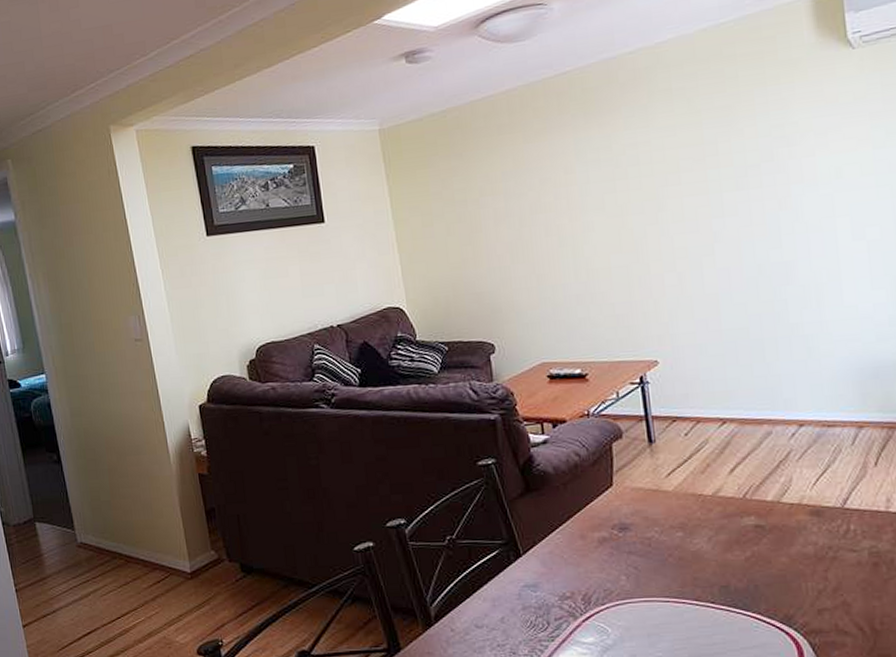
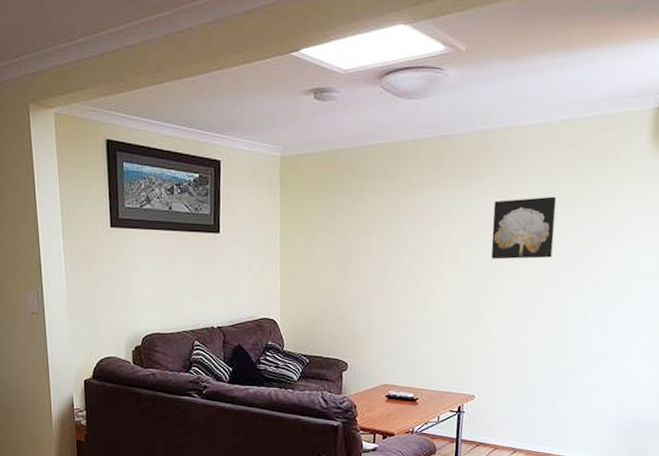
wall art: none [635,115,720,199] -> present [491,196,557,260]

